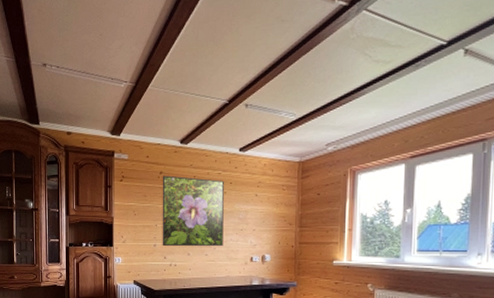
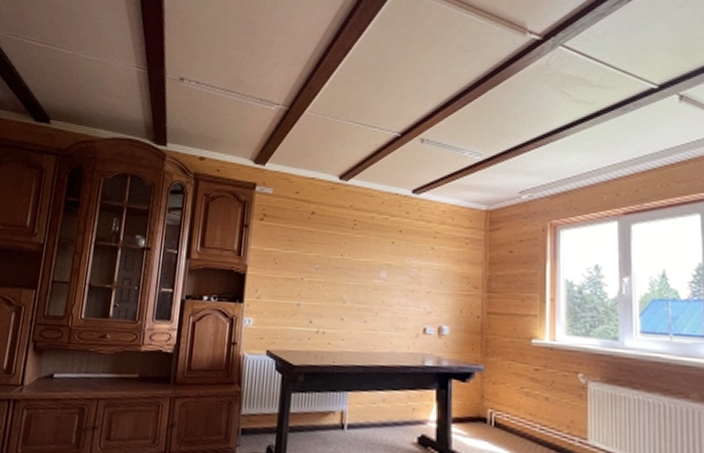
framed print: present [162,175,224,247] -> none [308,217,392,312]

